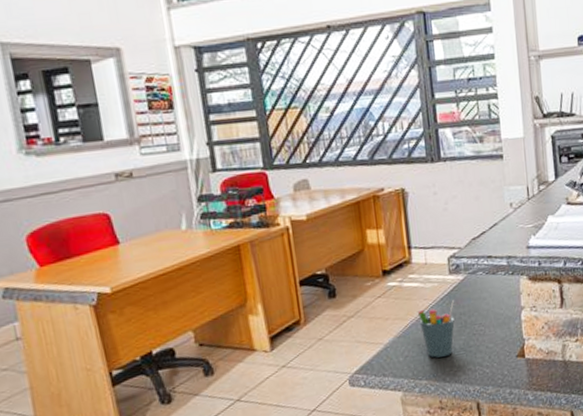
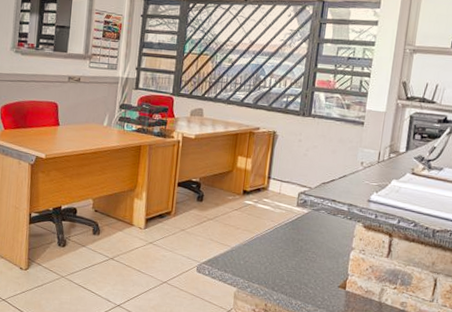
pen holder: present [417,300,455,358] -> none [263,227,297,270]

